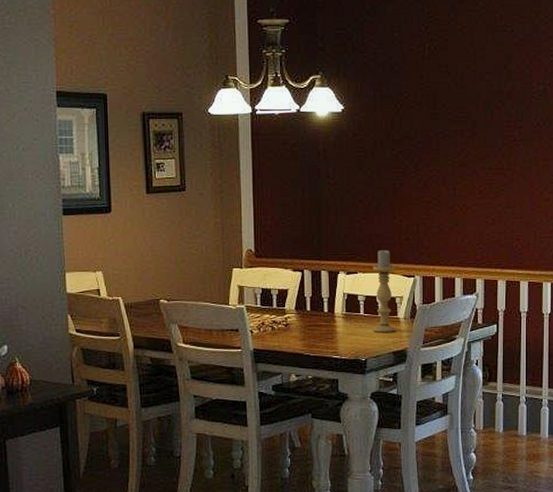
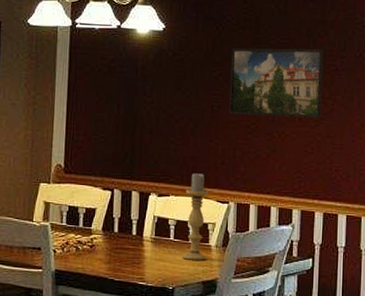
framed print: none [410,121,502,191] -> present [229,48,324,119]

